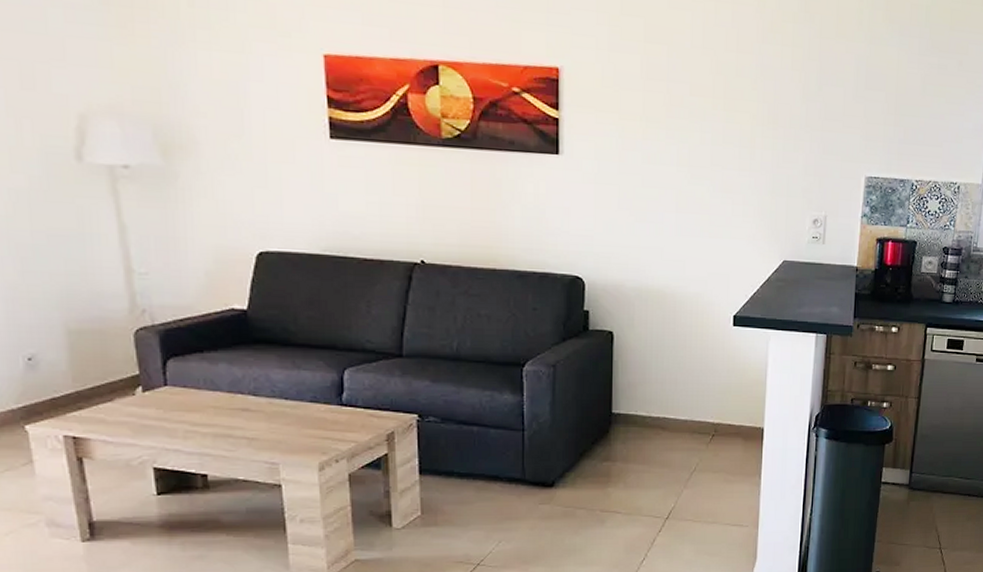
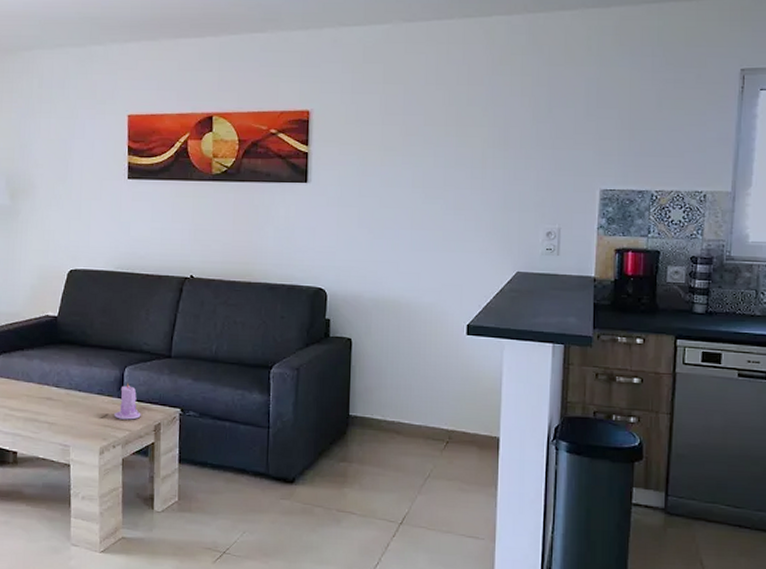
candle: none [334,388,369,430] -> present [114,383,141,420]

